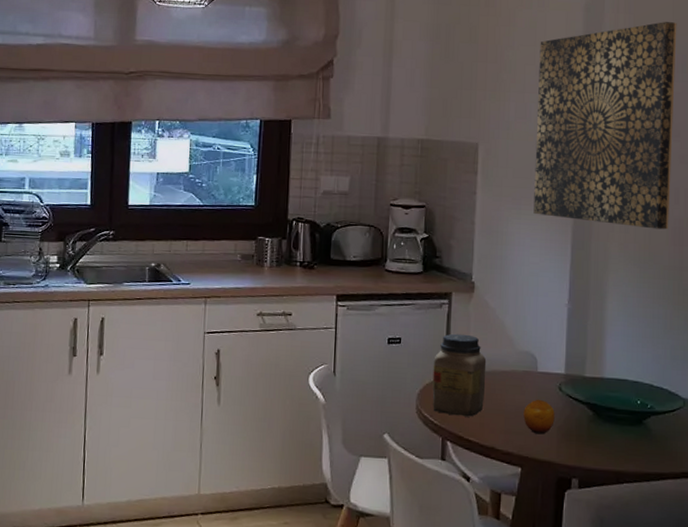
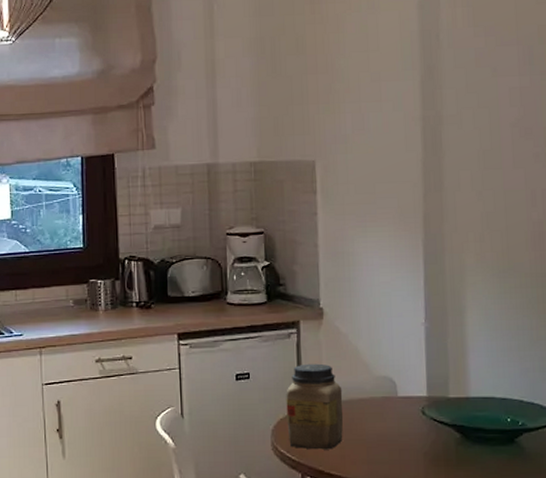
fruit: present [523,399,555,435] -> none [386,425,420,462]
wall art: present [533,22,677,230] -> none [373,11,528,235]

